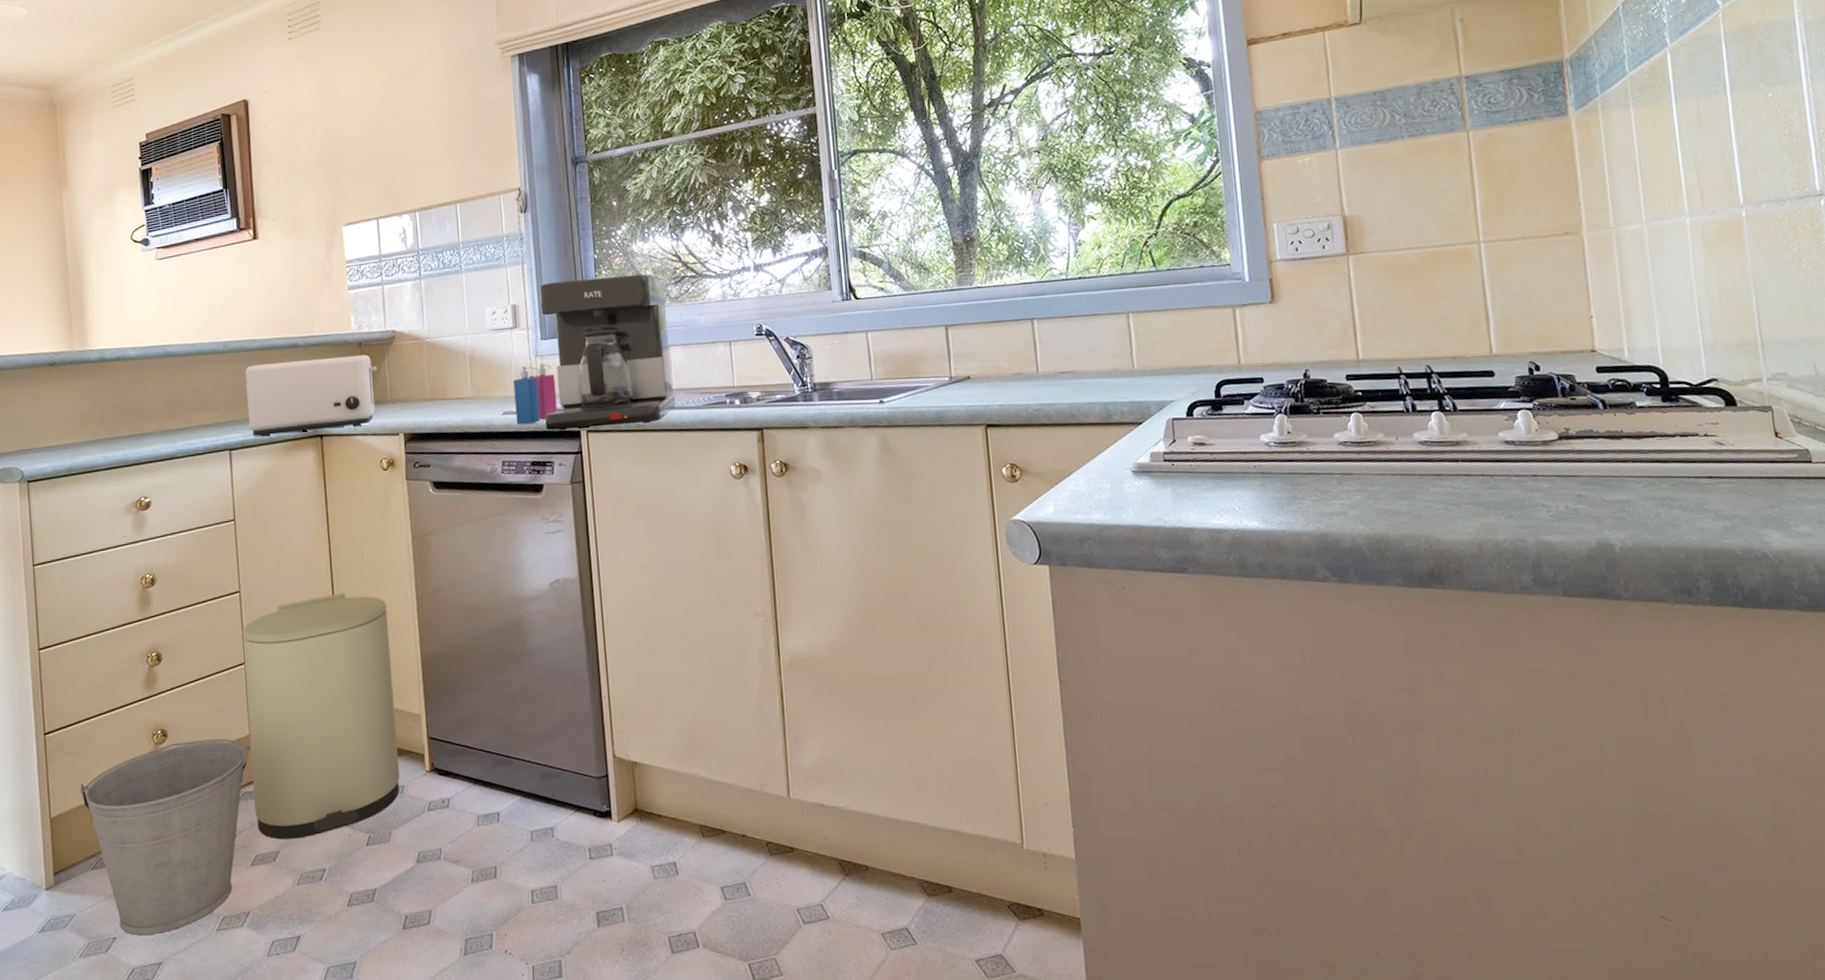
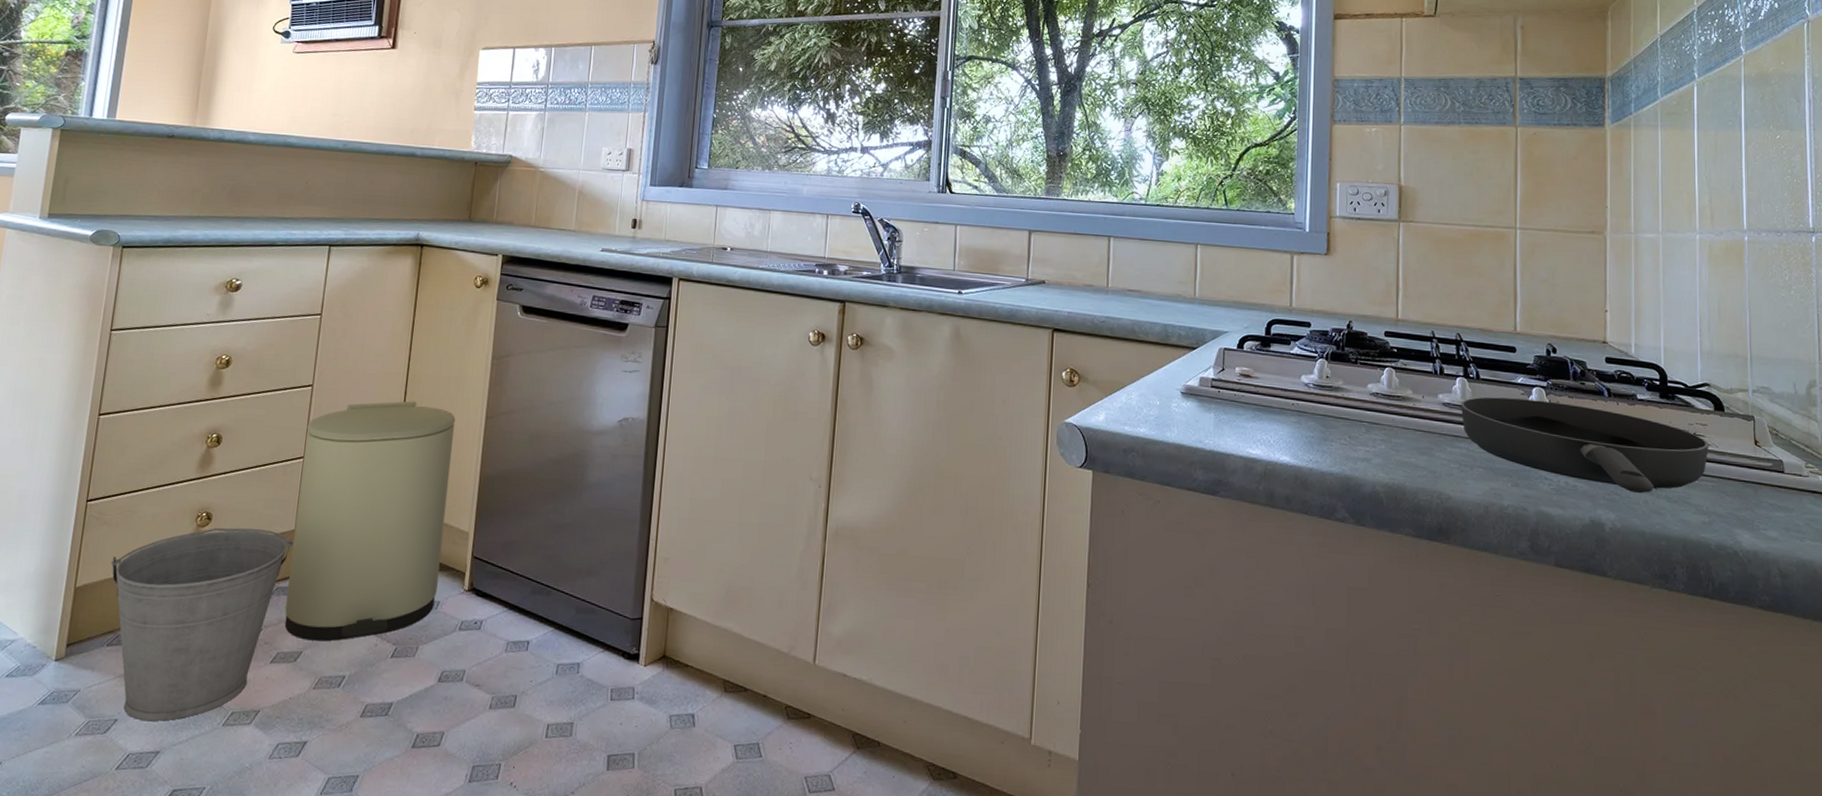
toaster: present [245,354,378,437] -> none [353,167,489,242]
soap dispenser: present [513,364,564,425] -> none [613,207,661,265]
coffee maker: present [539,273,676,431] -> none [640,133,774,281]
frying pan: none [1439,423,1724,508] -> present [1460,396,1710,494]

